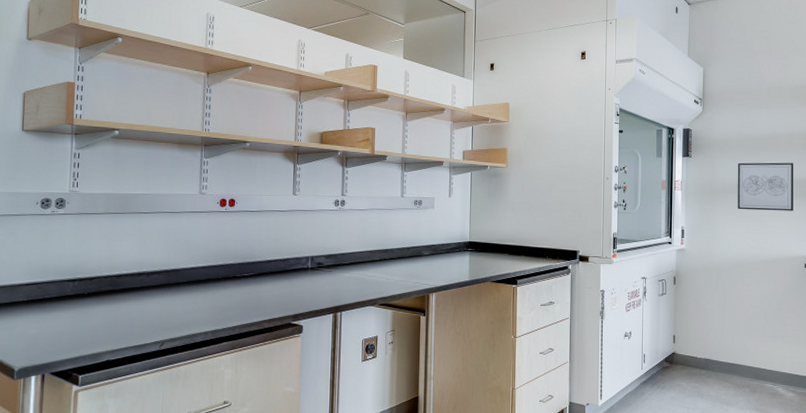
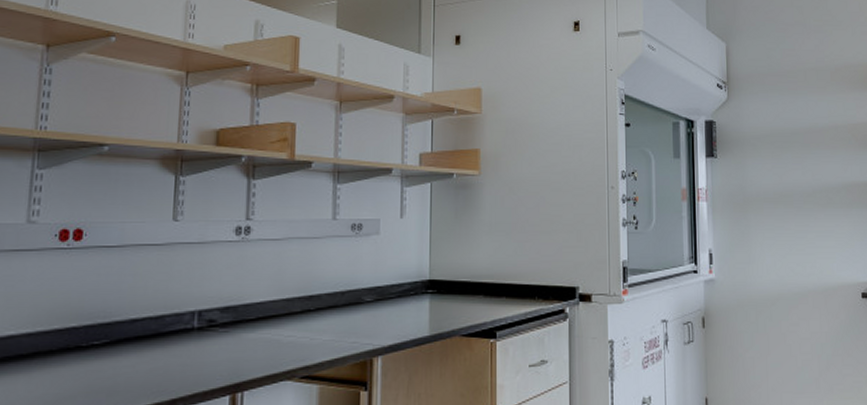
wall art: present [737,162,794,211] -> none [773,162,844,225]

